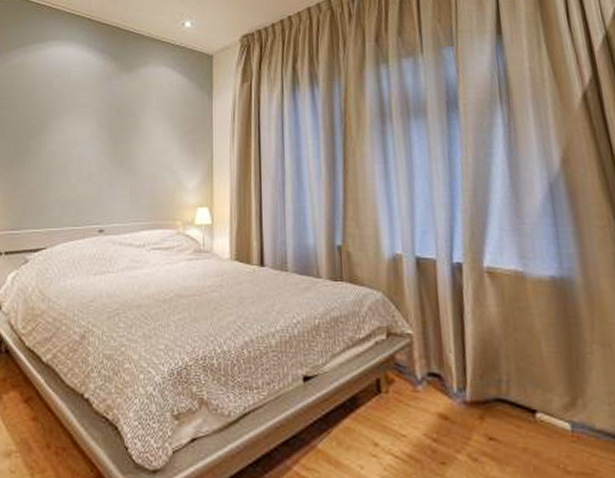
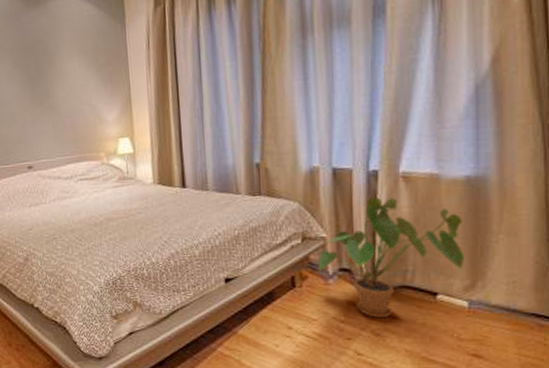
house plant: none [404,292,560,439] -> present [317,197,464,319]

